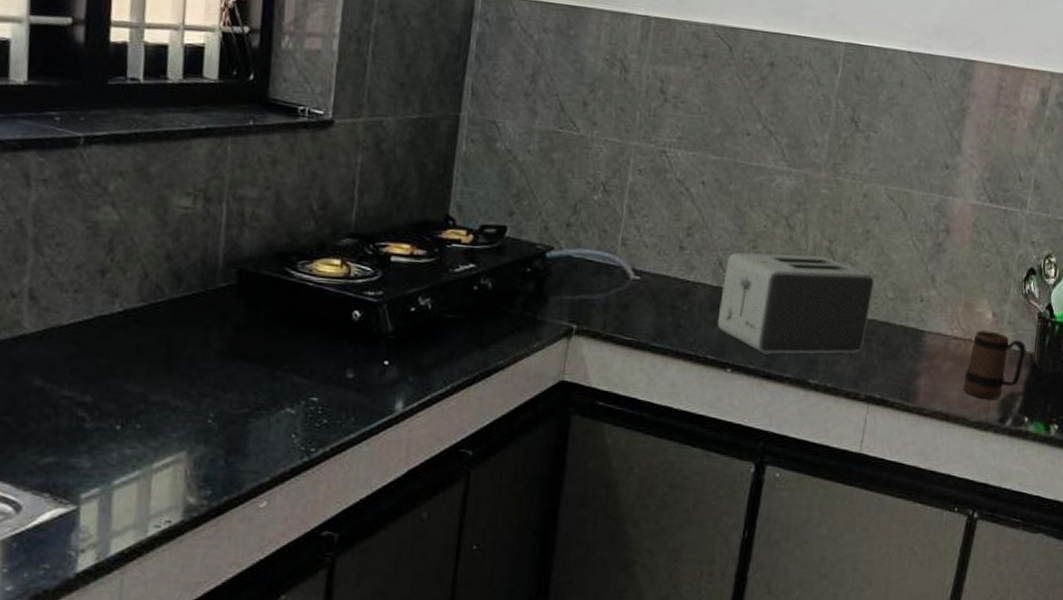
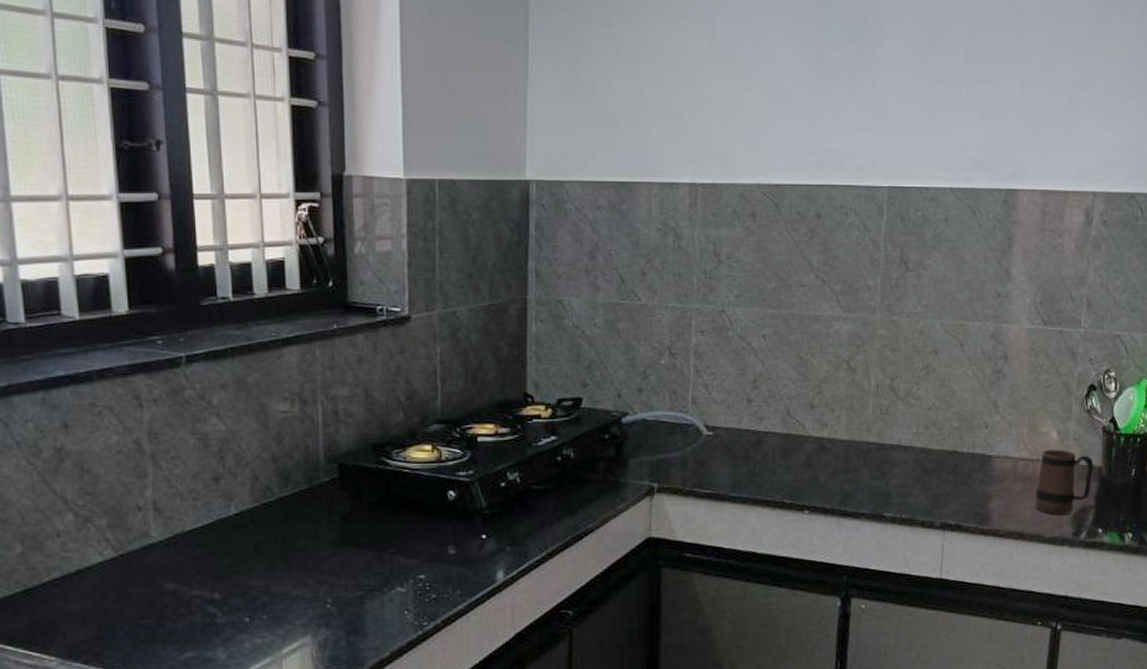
toaster: present [717,252,874,356] -> none [790,395,938,495]

